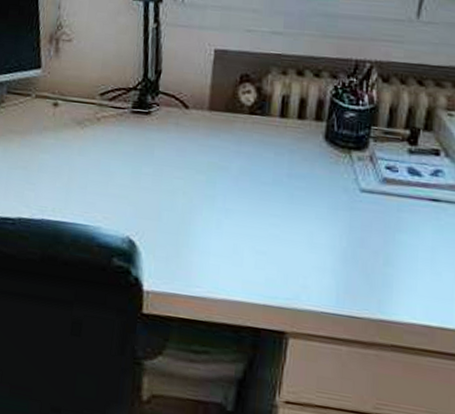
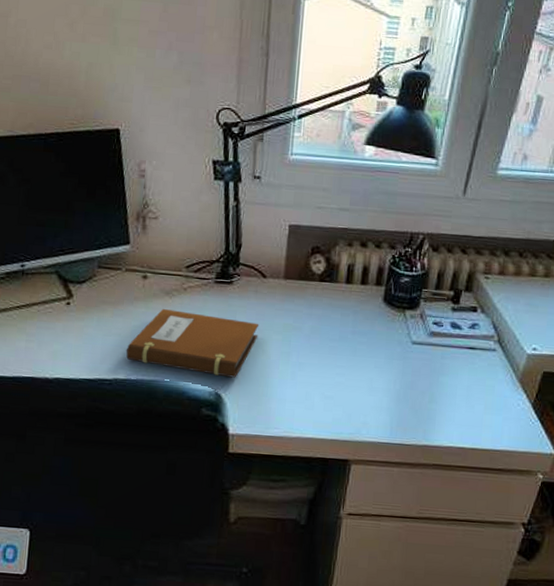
notebook: none [31,139,180,224] -> present [125,308,259,378]

